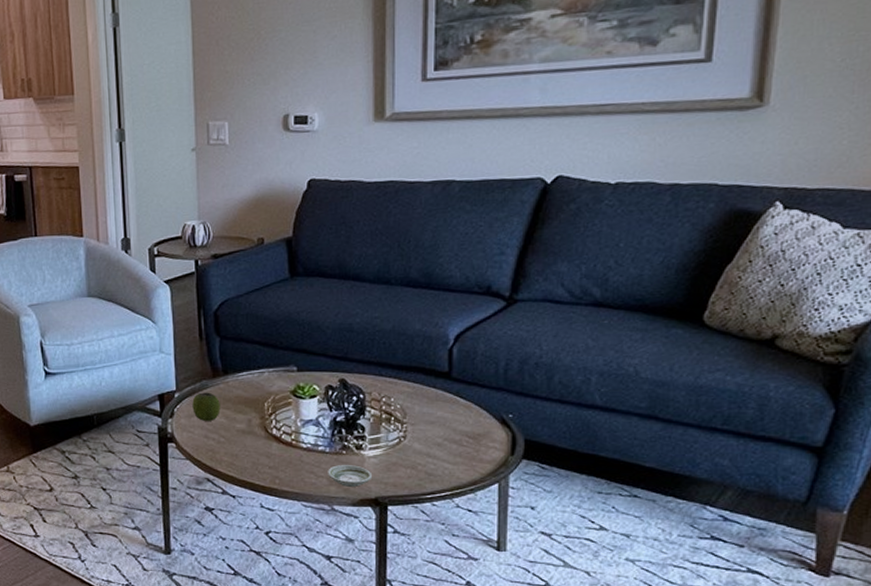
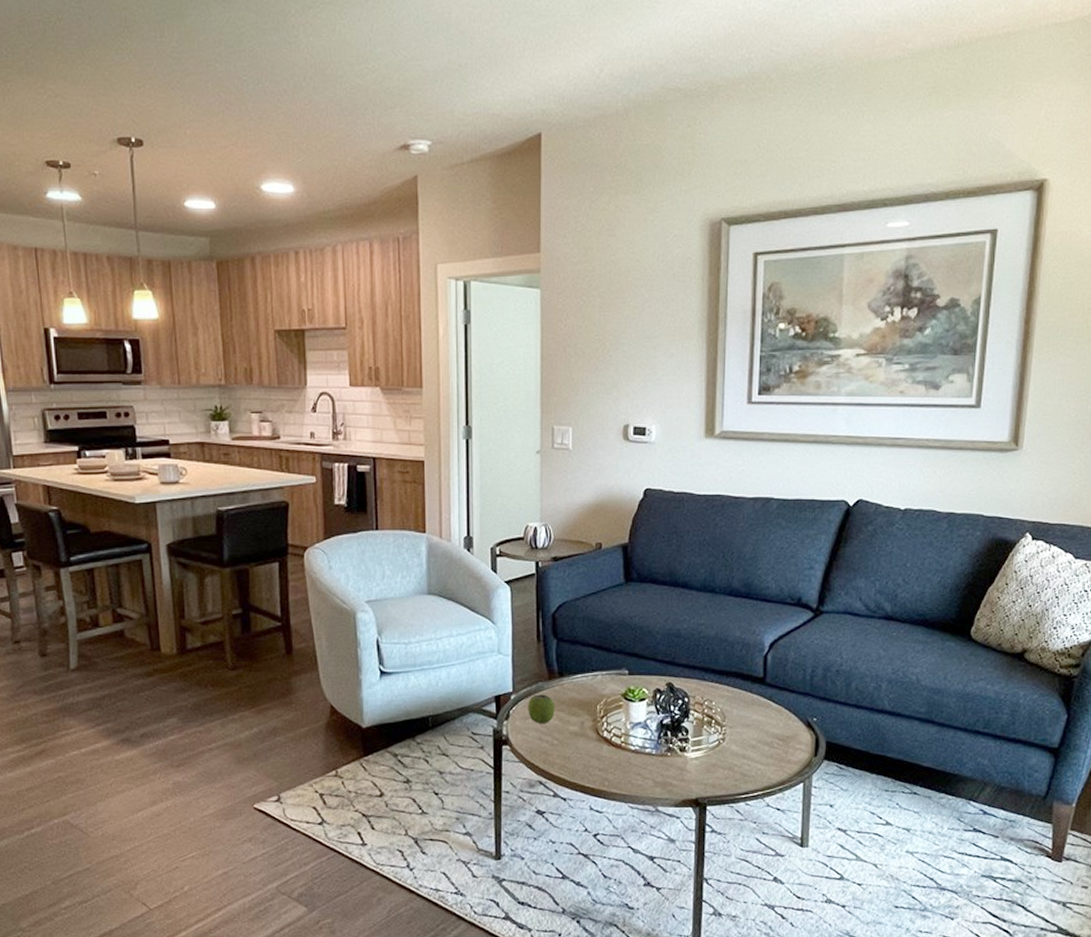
saucer: present [328,465,373,487] -> none [653,767,694,788]

